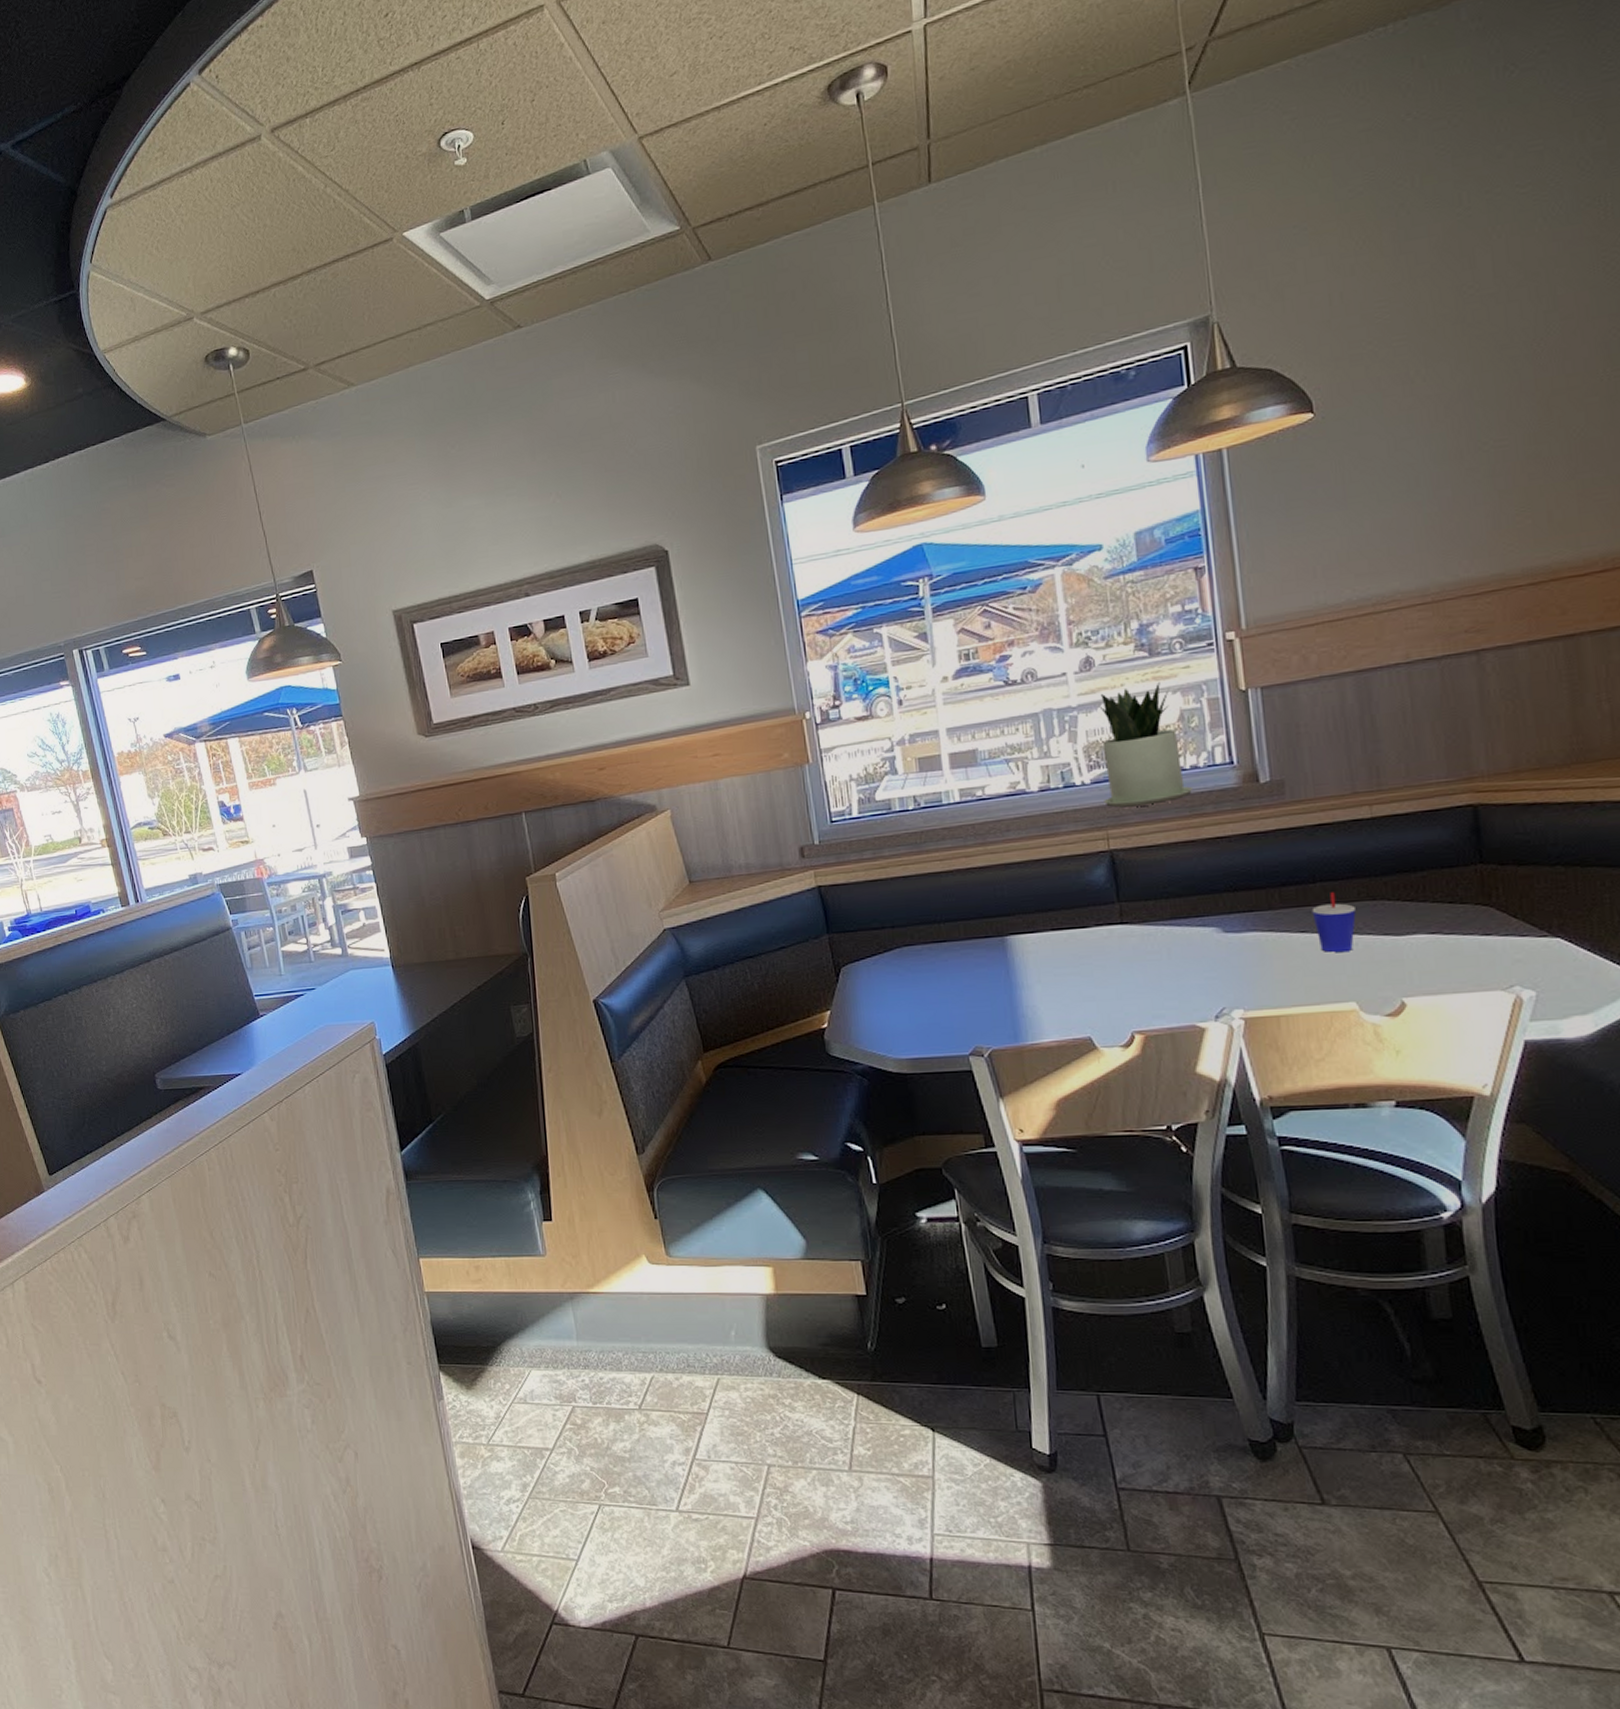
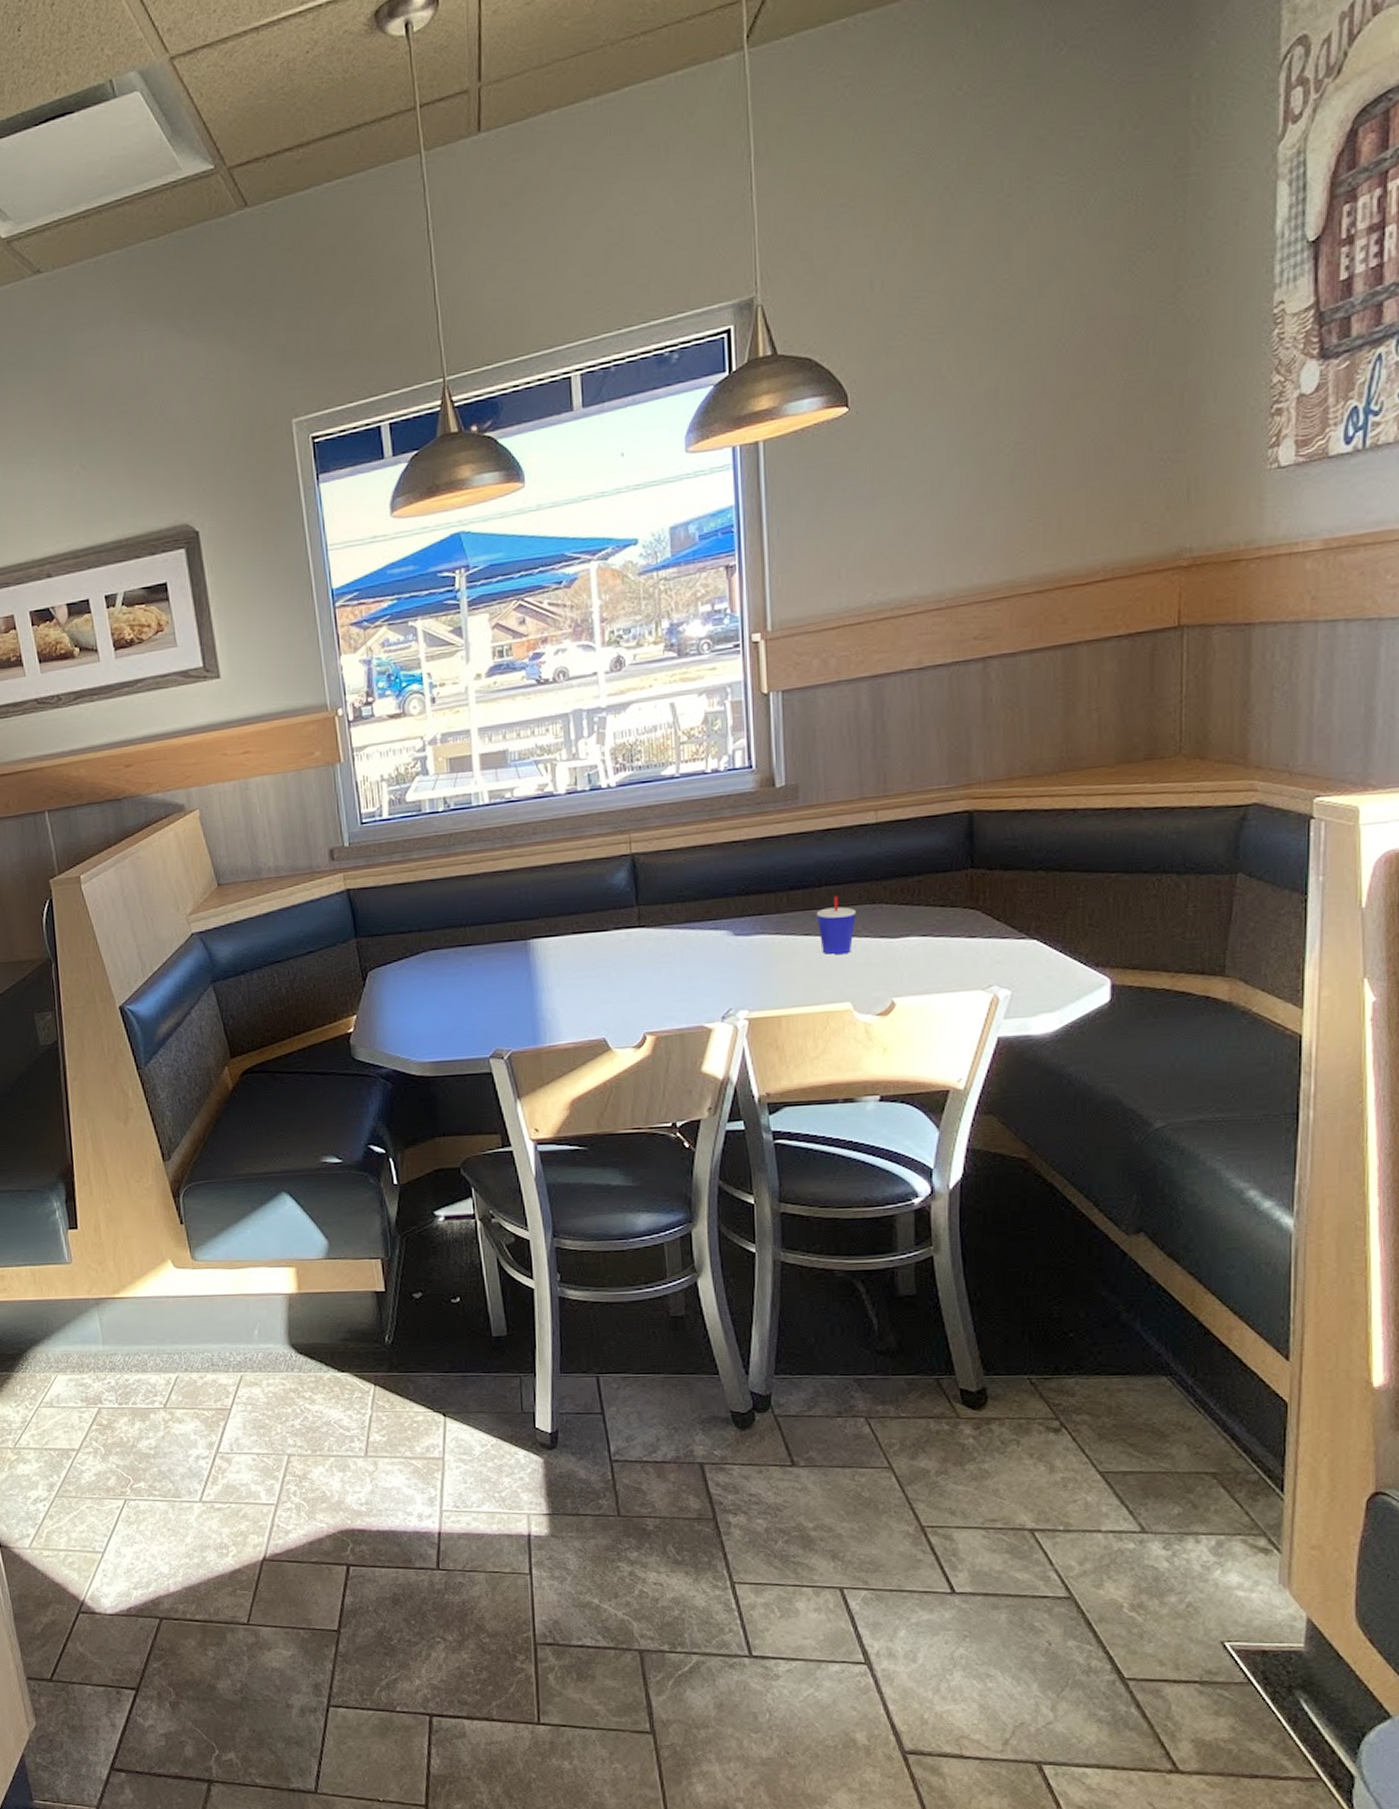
planter: present [1099,682,1194,808] -> none [627,684,714,812]

